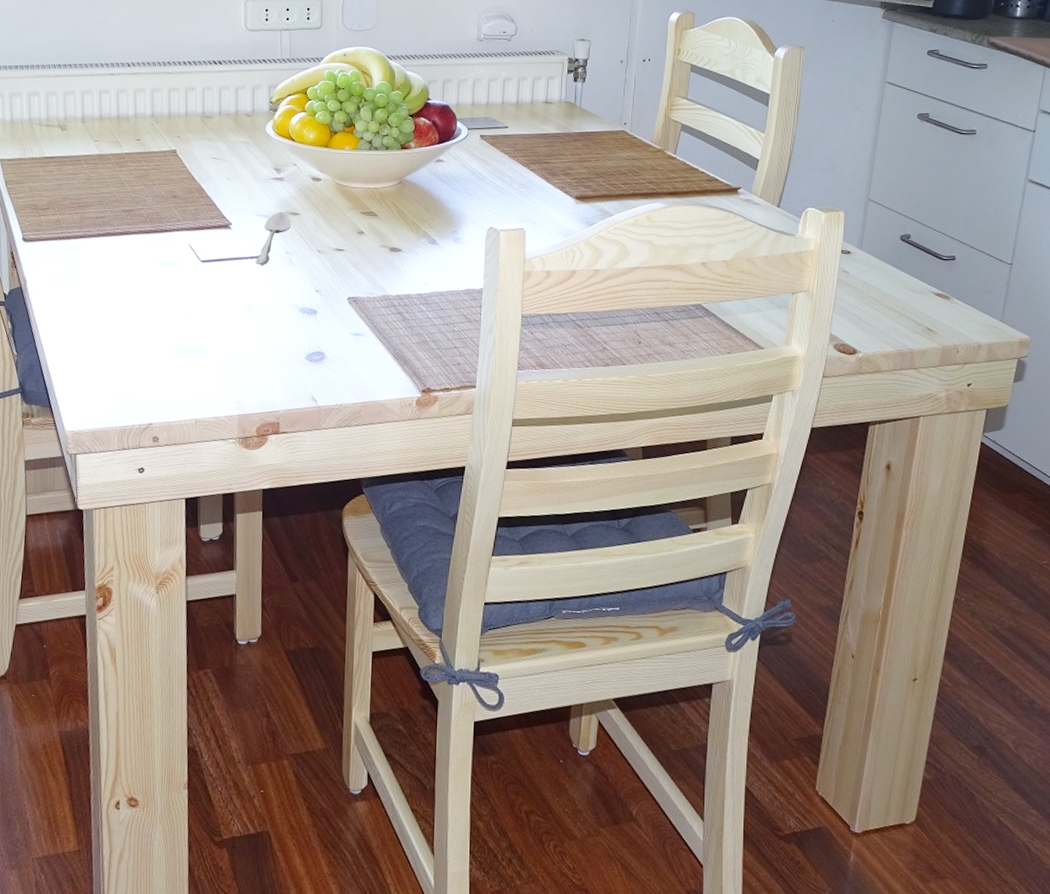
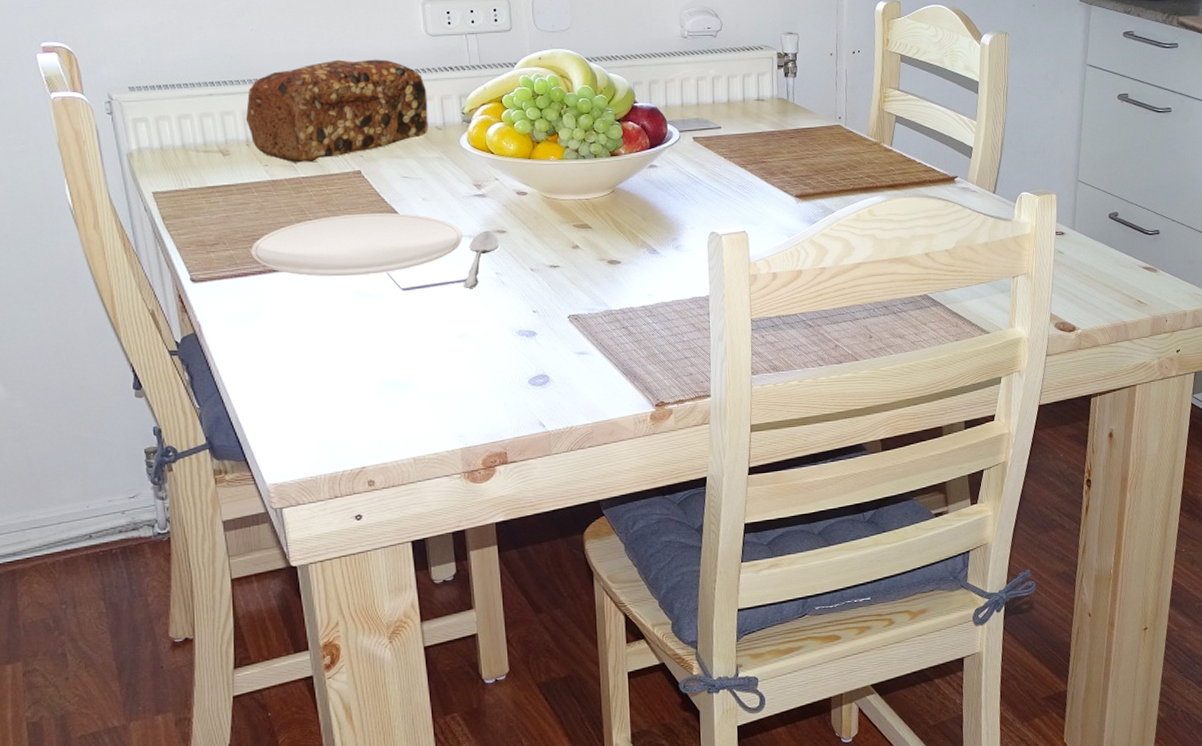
plate: none [75,189,260,246] -> present [251,212,463,277]
bread loaf: none [83,49,241,140] -> present [245,59,428,163]

